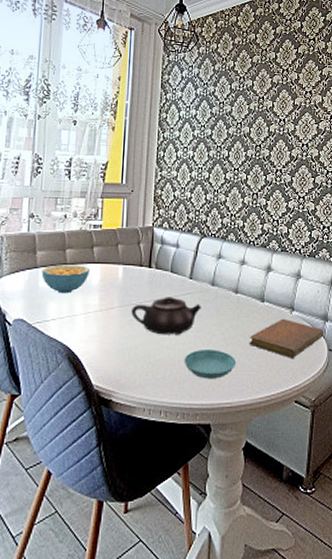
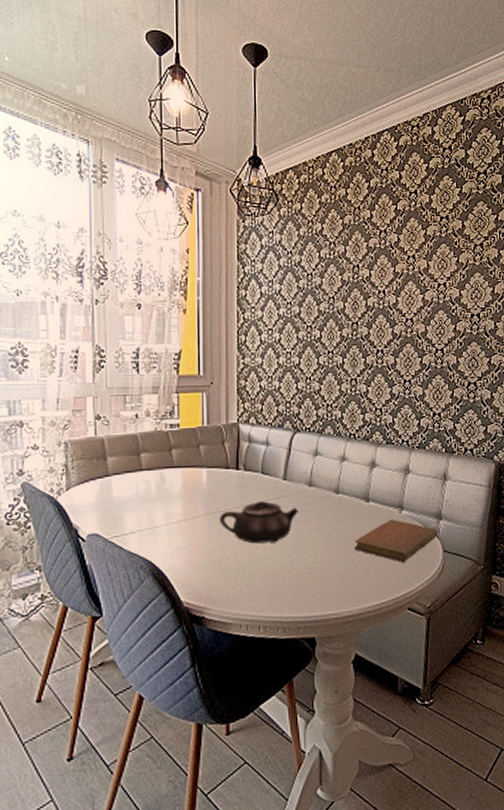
cereal bowl: present [41,265,90,294] -> none [115,470,169,504]
saucer: present [184,350,237,379] -> none [282,557,341,589]

